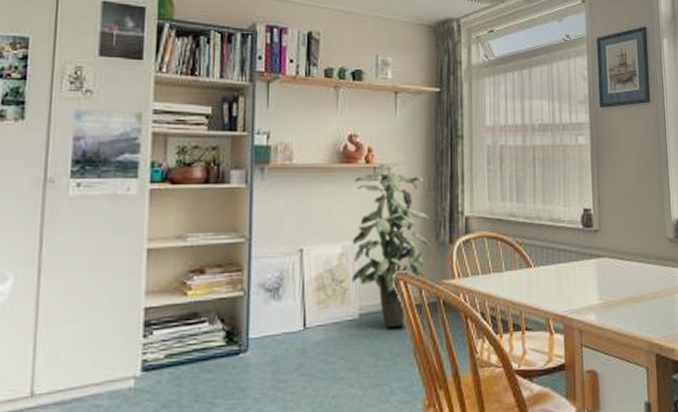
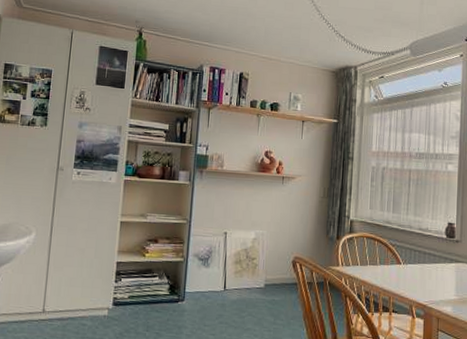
indoor plant: present [352,163,431,327] -> none [261,174,322,297]

